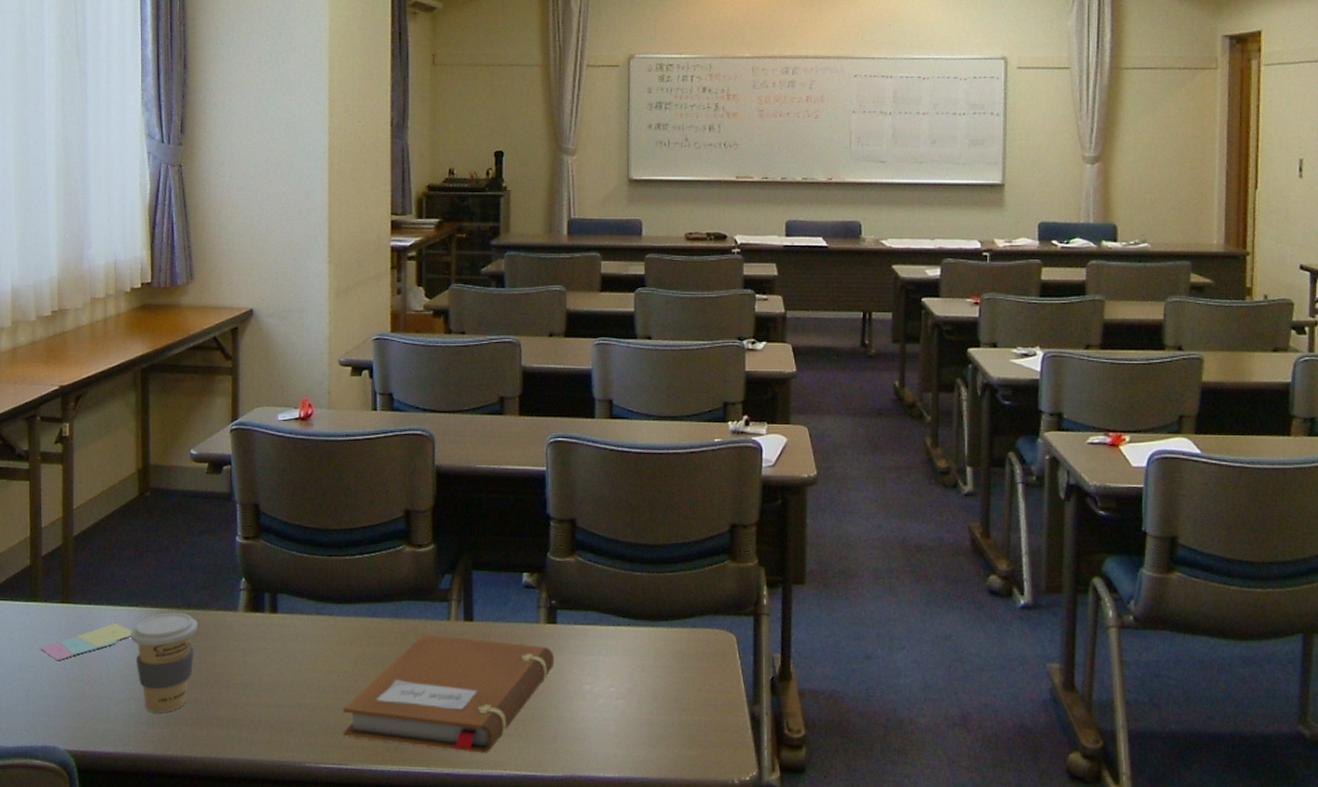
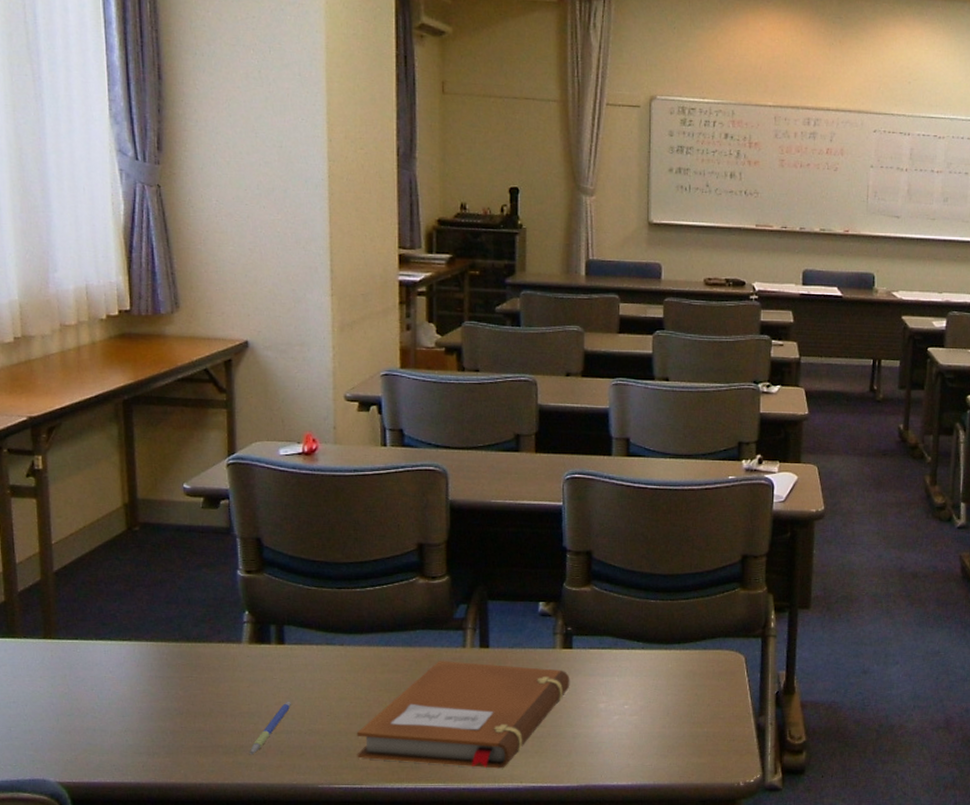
sticky notes: present [40,622,133,660] -> none [22,657,127,695]
coffee cup: present [131,613,198,713] -> none [124,646,199,743]
pen: none [241,672,282,729] -> present [249,701,291,755]

